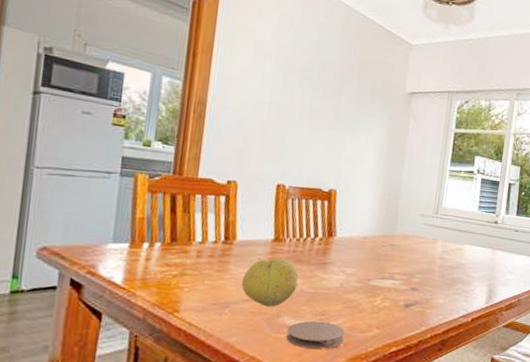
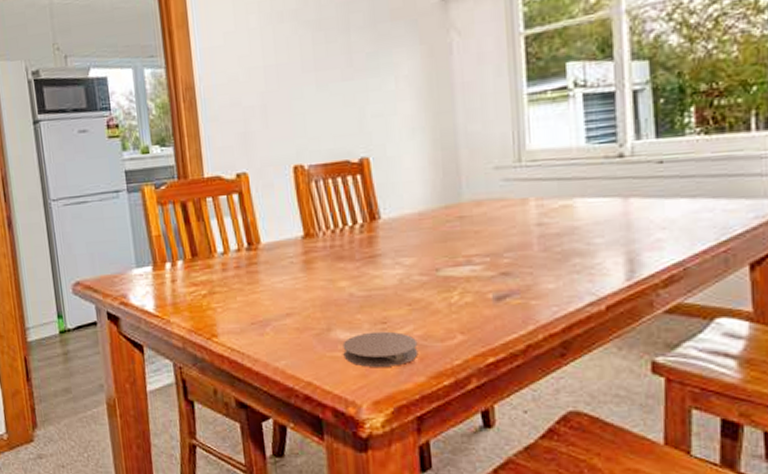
fruit: present [242,258,299,307] -> none [277,258,344,320]

